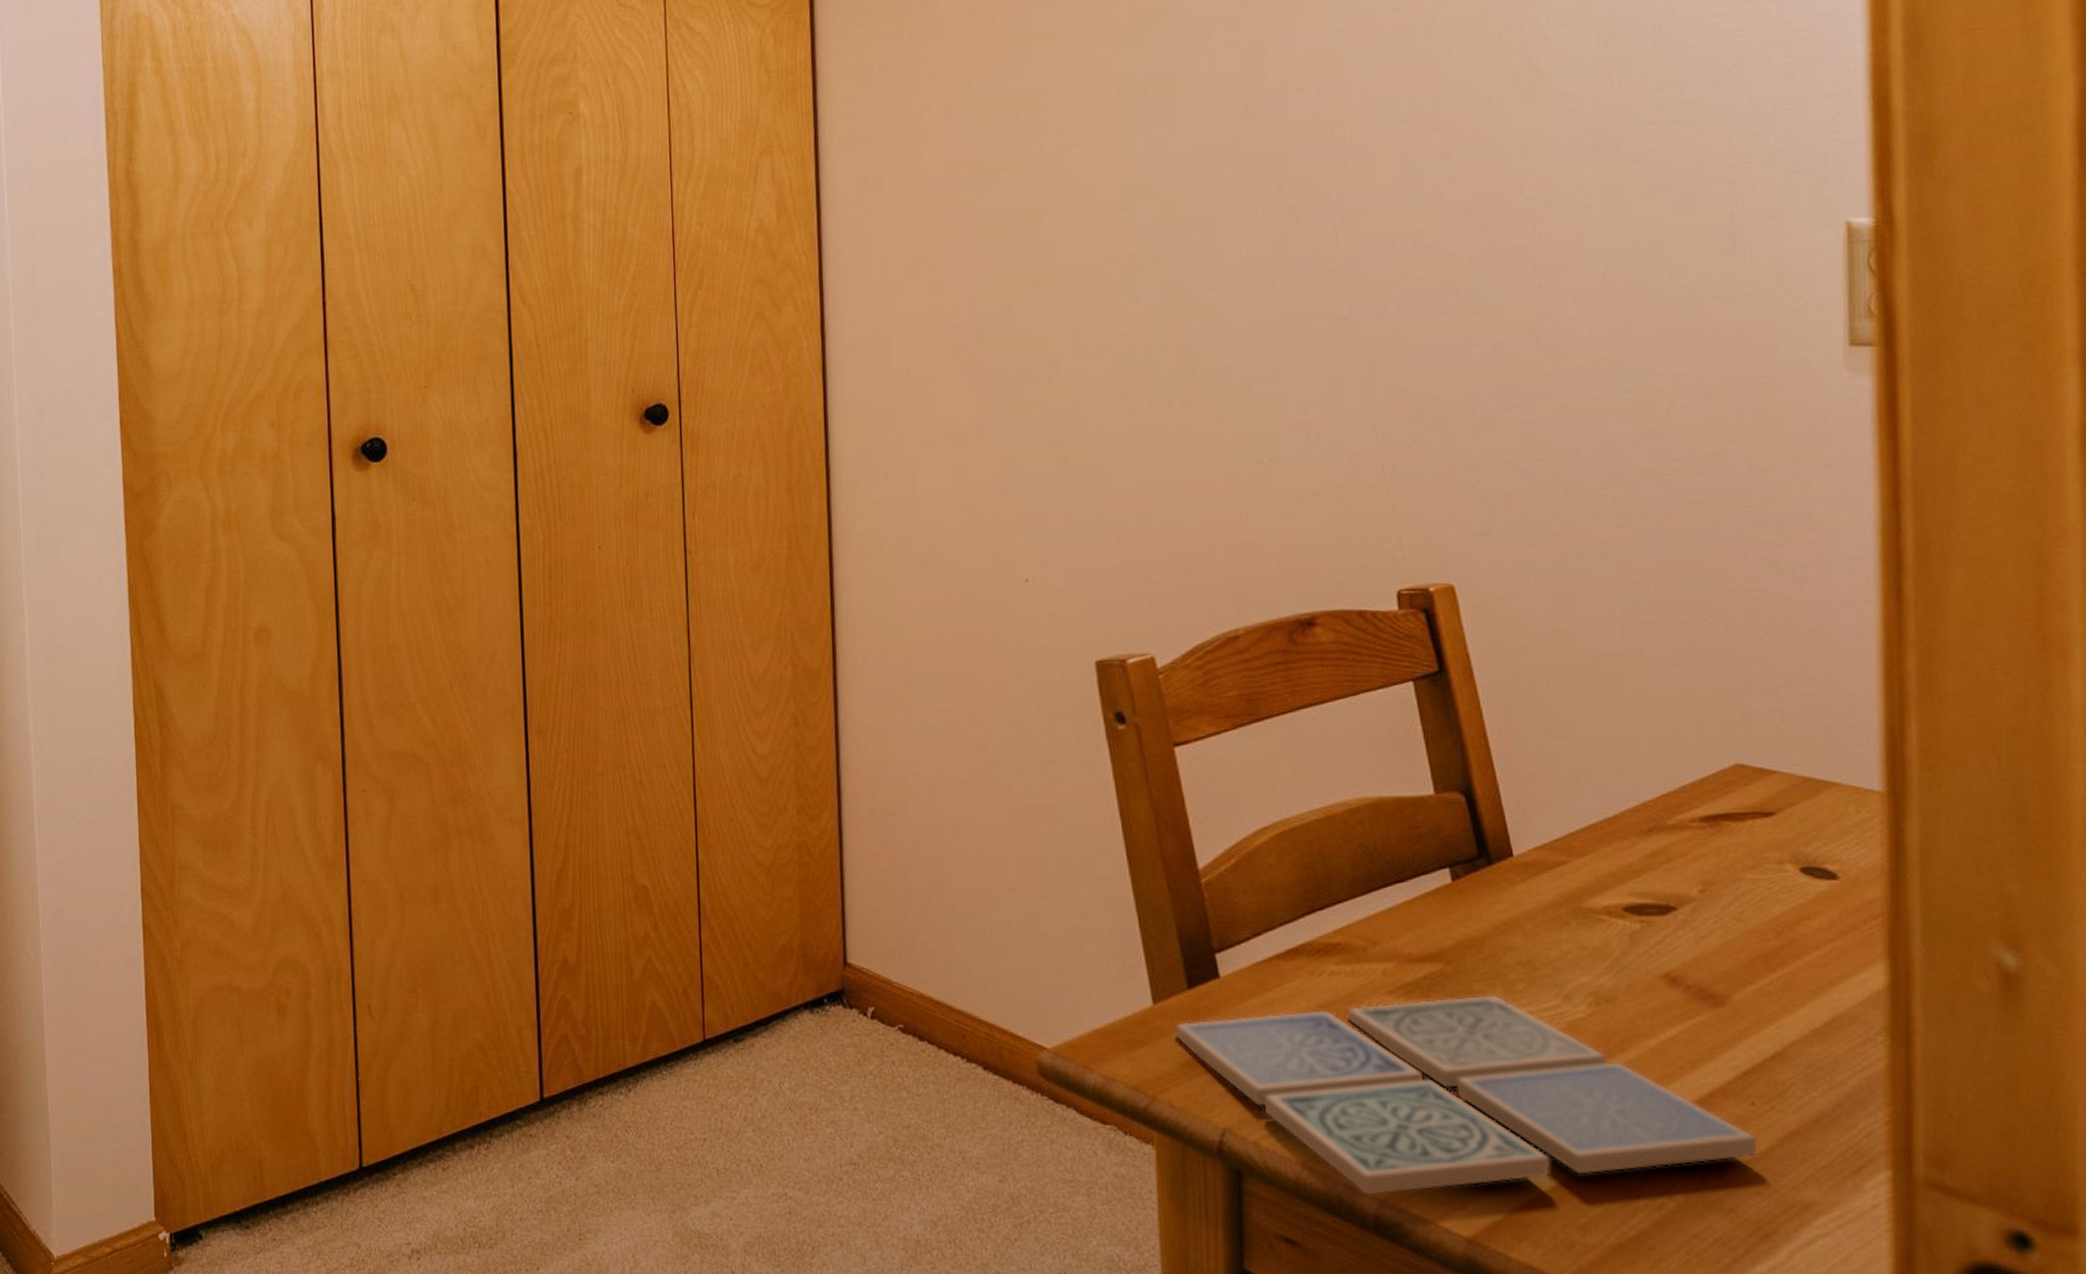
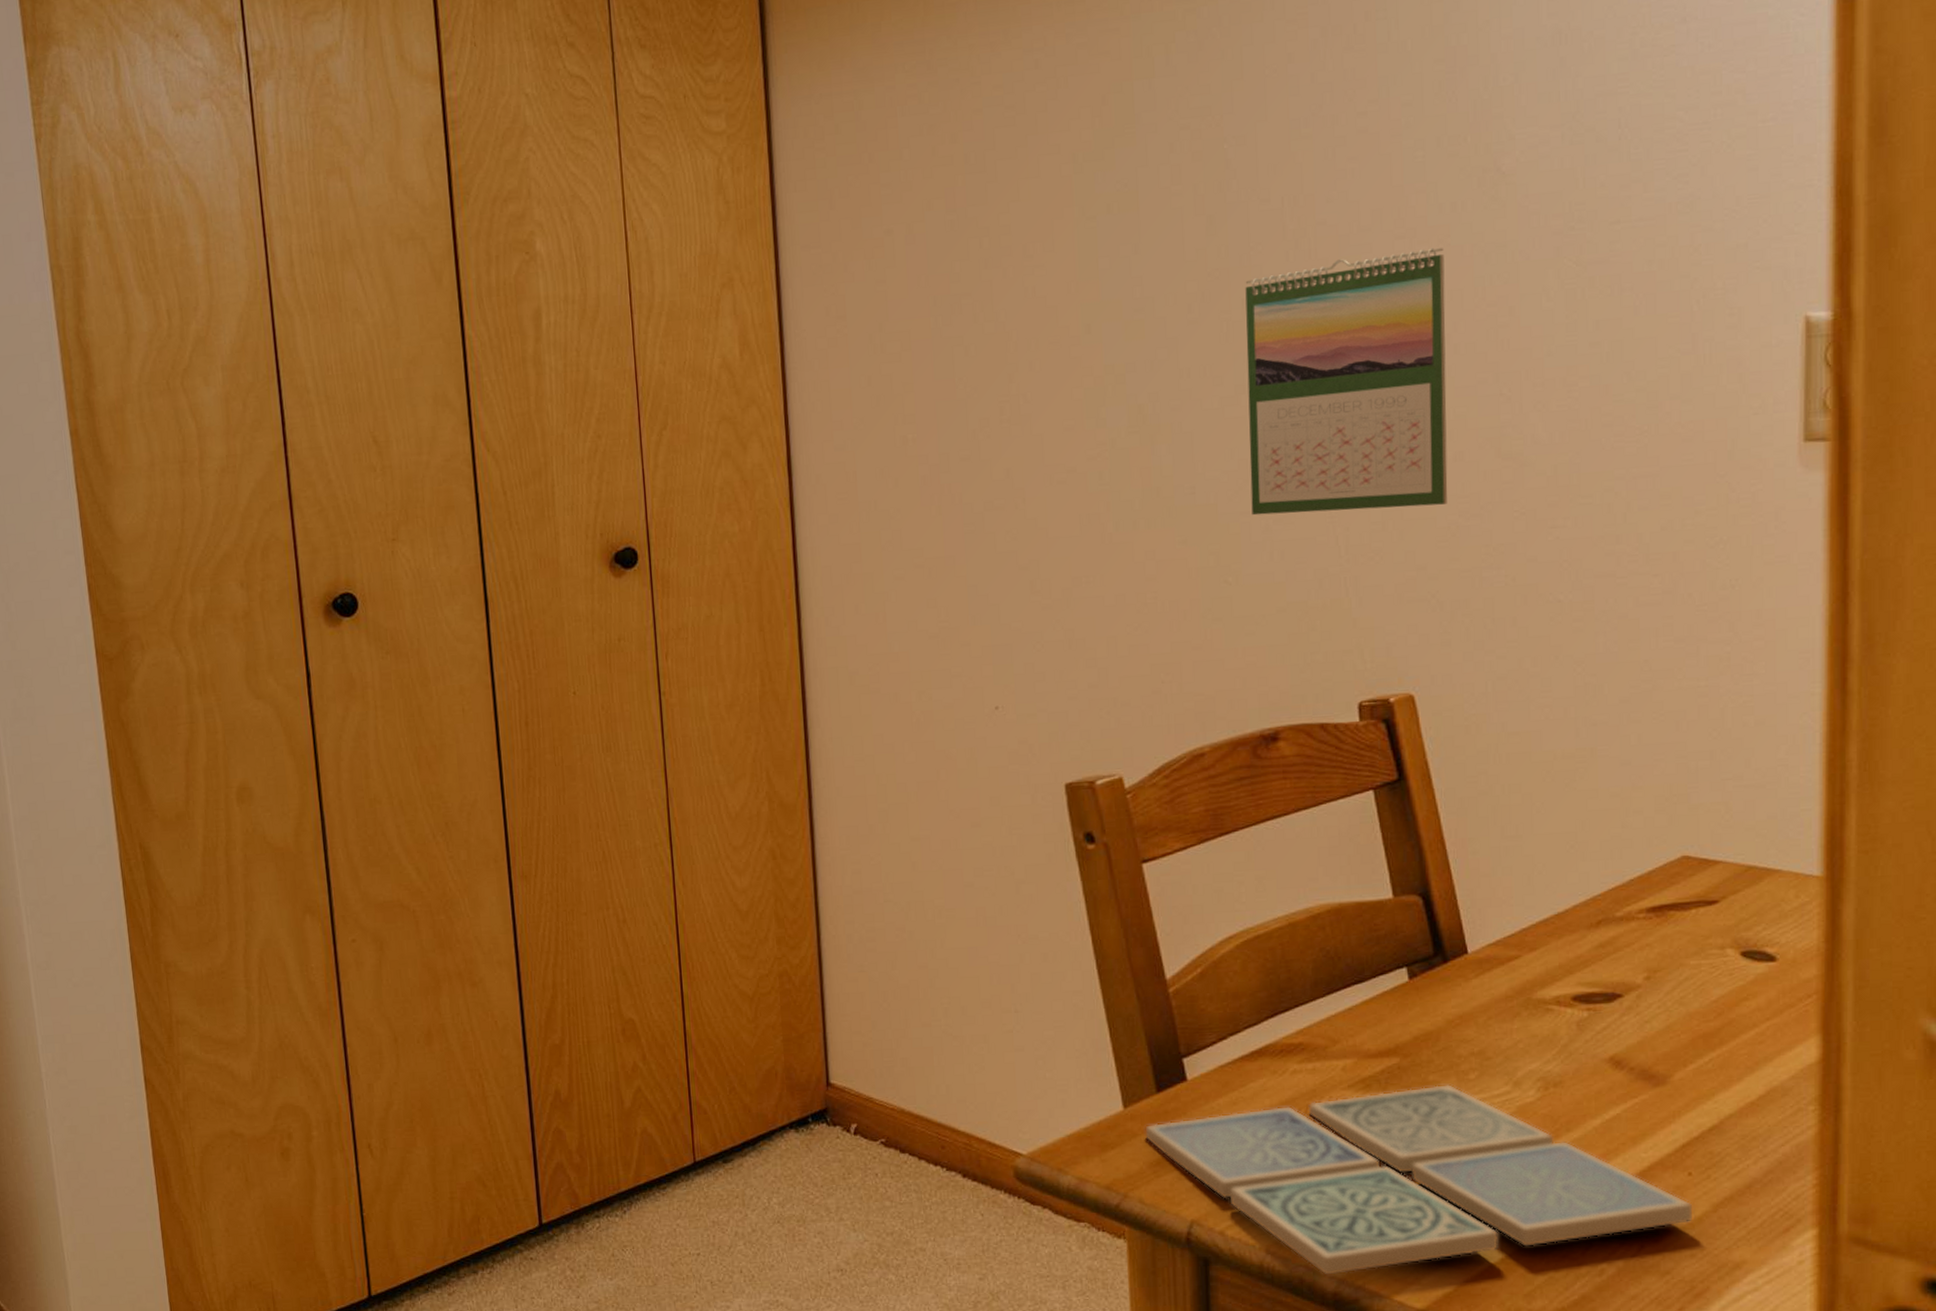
calendar: none [1281,141,1487,398] -> present [1245,247,1448,516]

